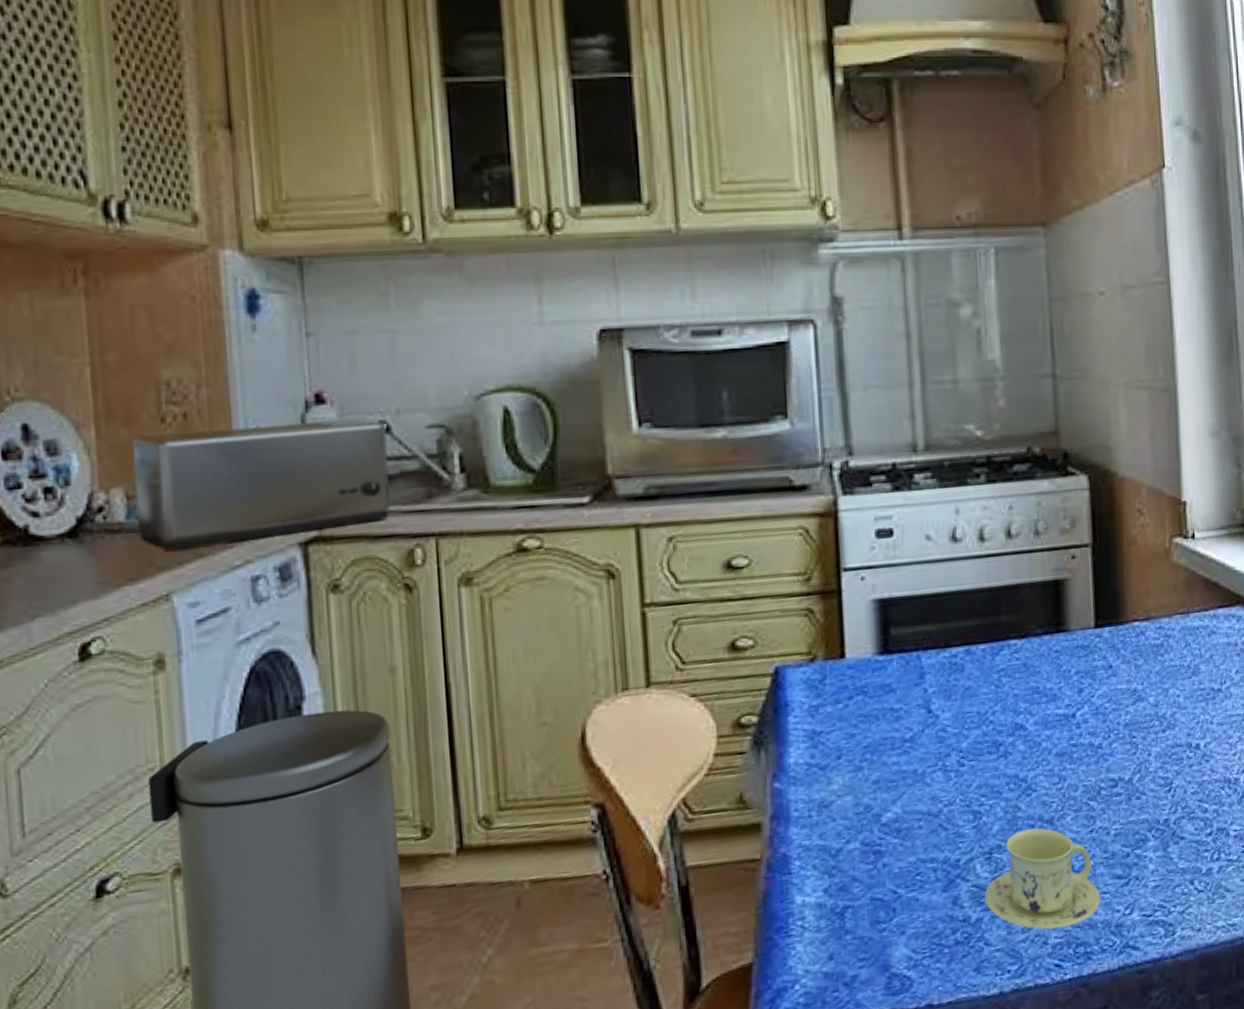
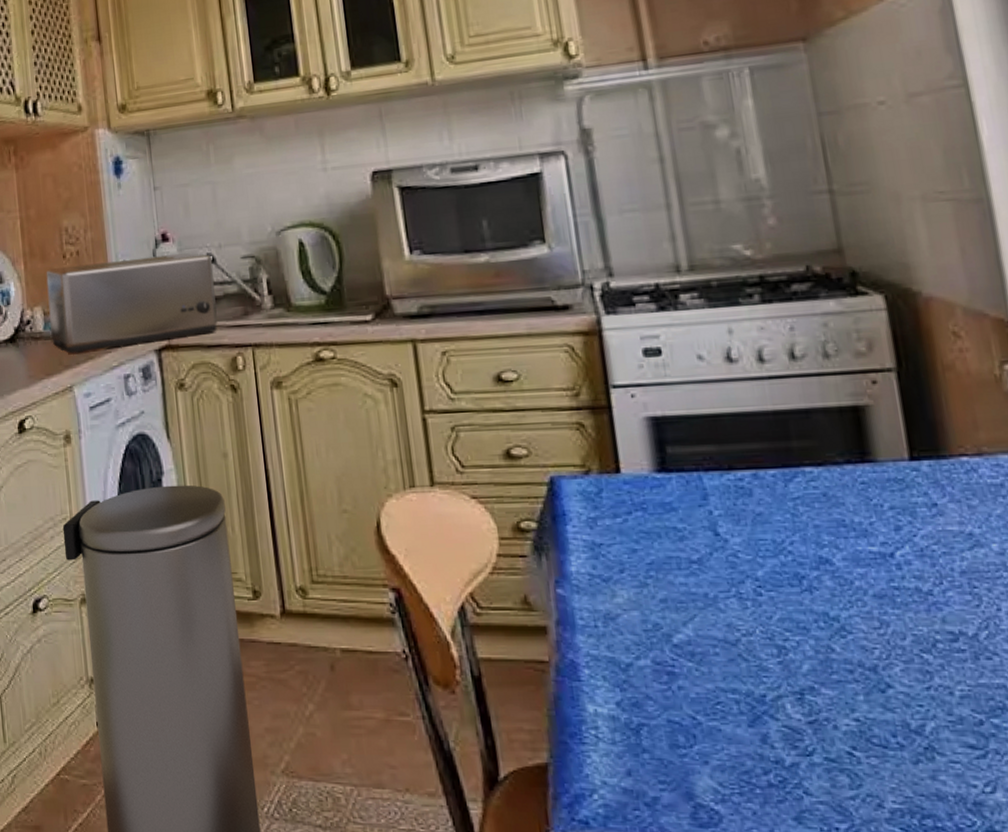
cup and saucer: present [984,827,1101,930] -> none [798,674,950,793]

